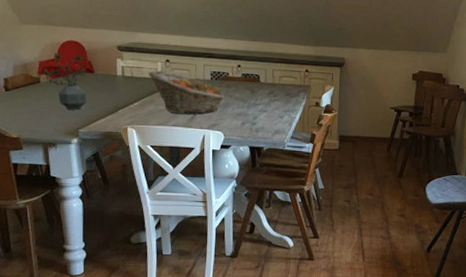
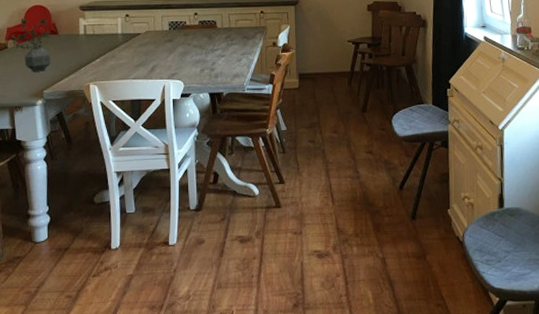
fruit basket: present [149,70,225,114] -> none [109,26,183,66]

